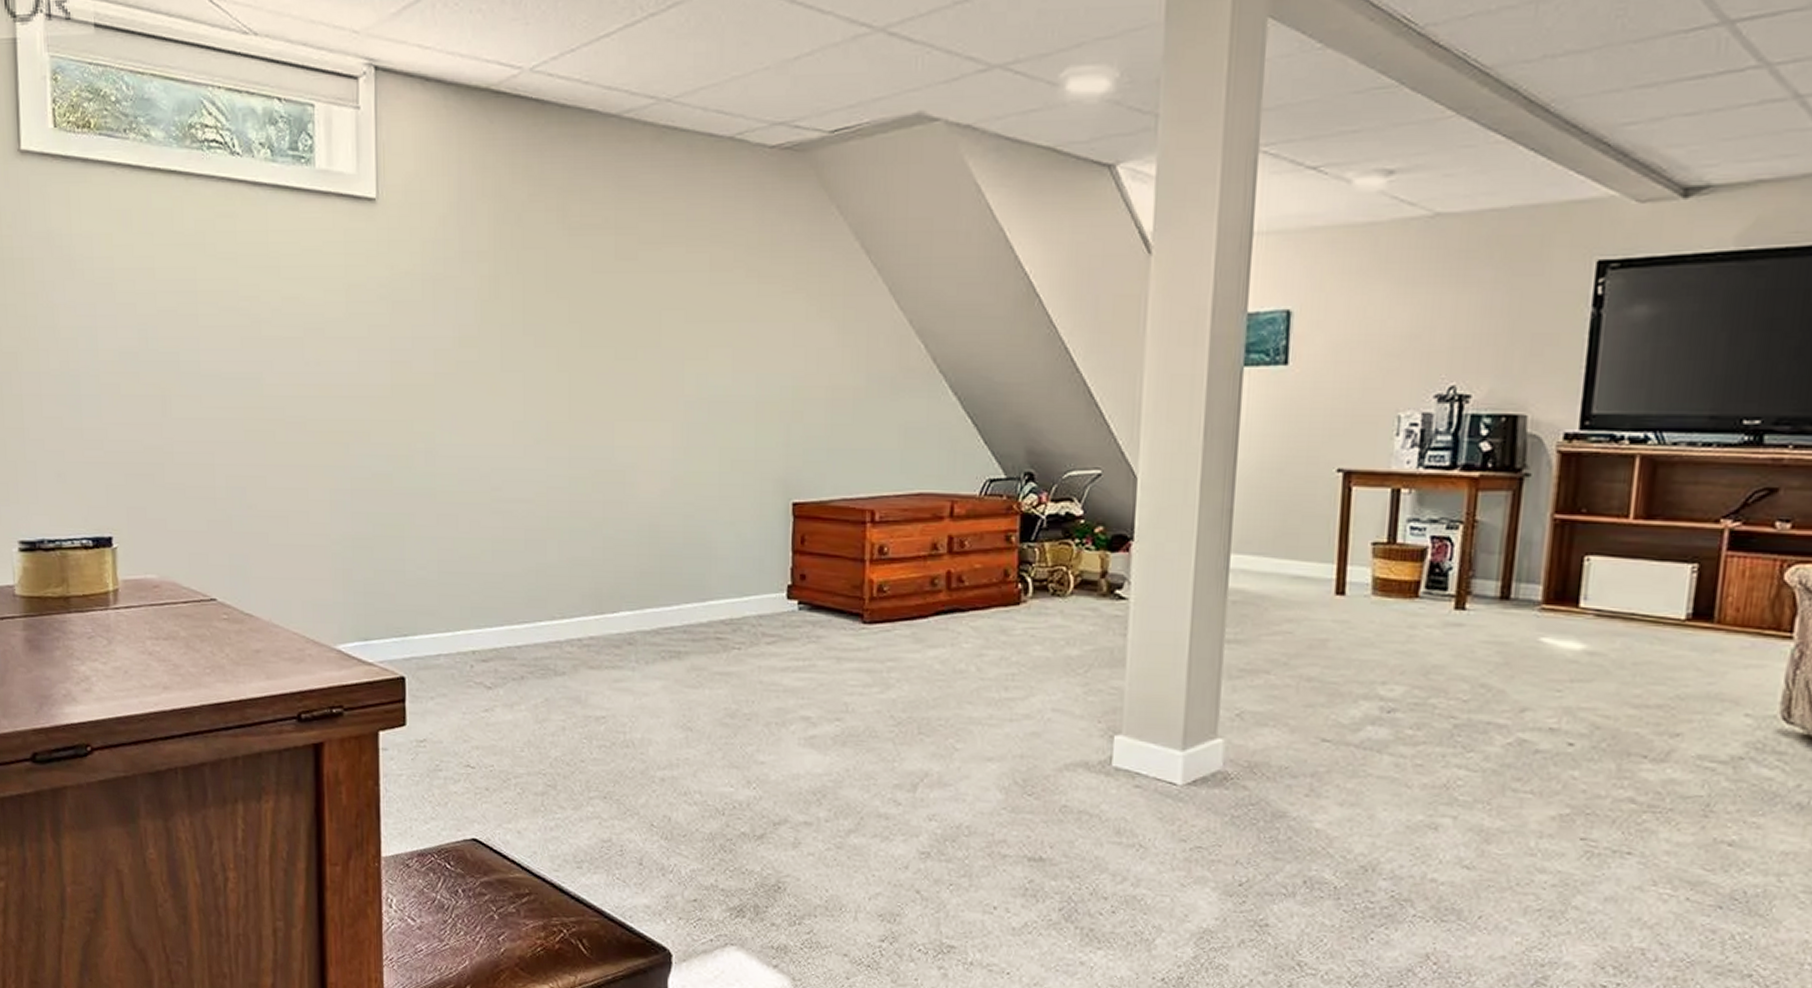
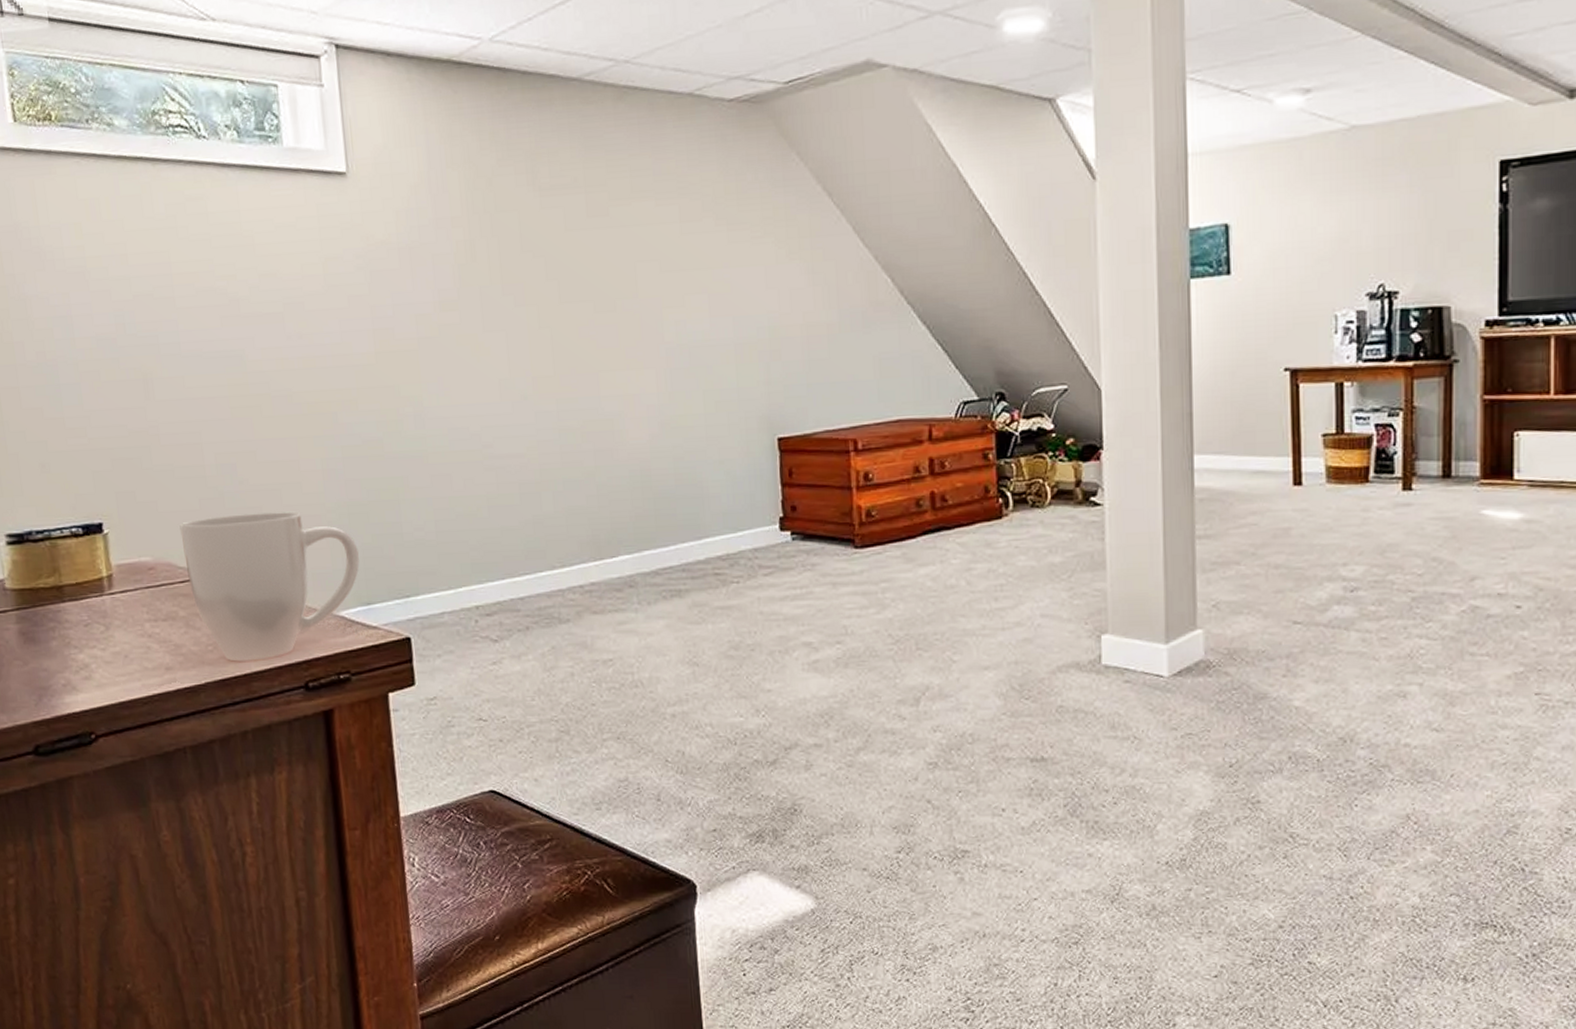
mug: none [187,539,360,688] -> present [180,511,360,662]

